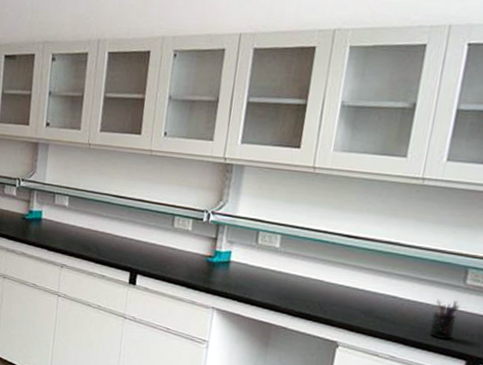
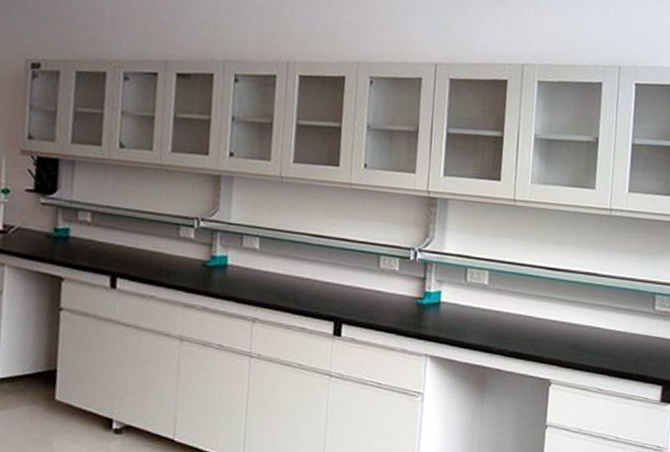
pen holder: present [429,300,460,340] -> none [629,327,652,367]

